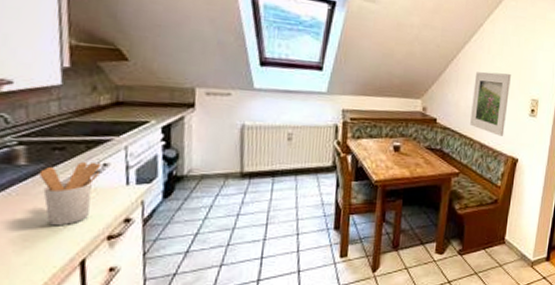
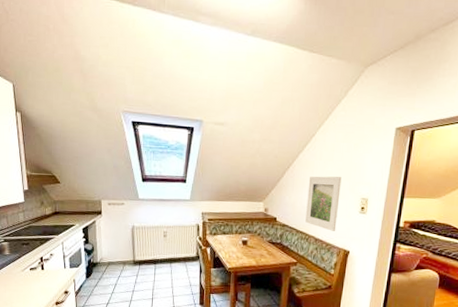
utensil holder: present [39,162,102,226] -> none [16,253,49,295]

